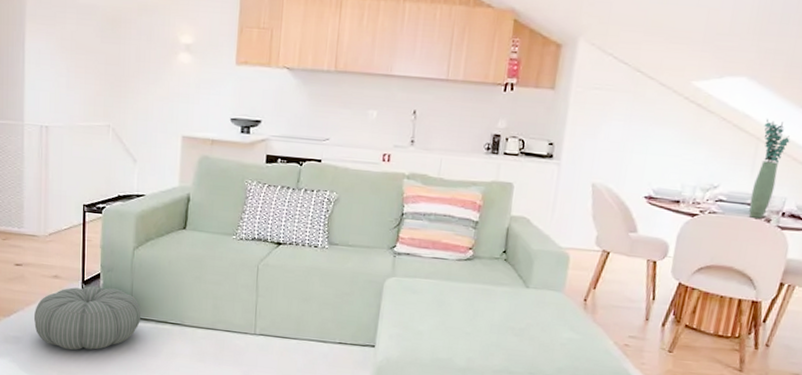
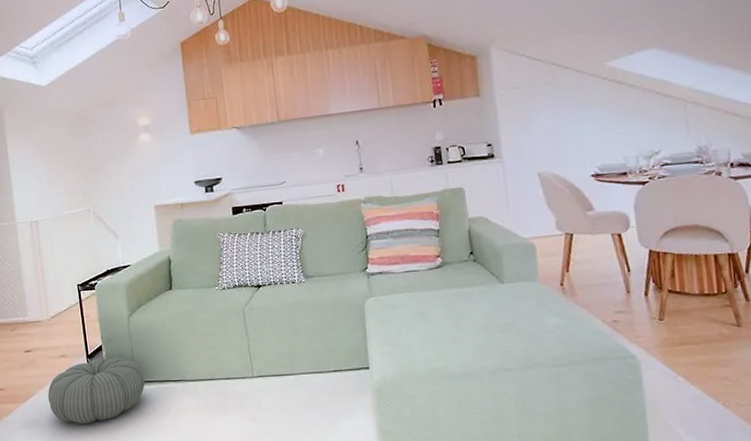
vase: present [748,119,790,220] -> none [686,81,716,175]

